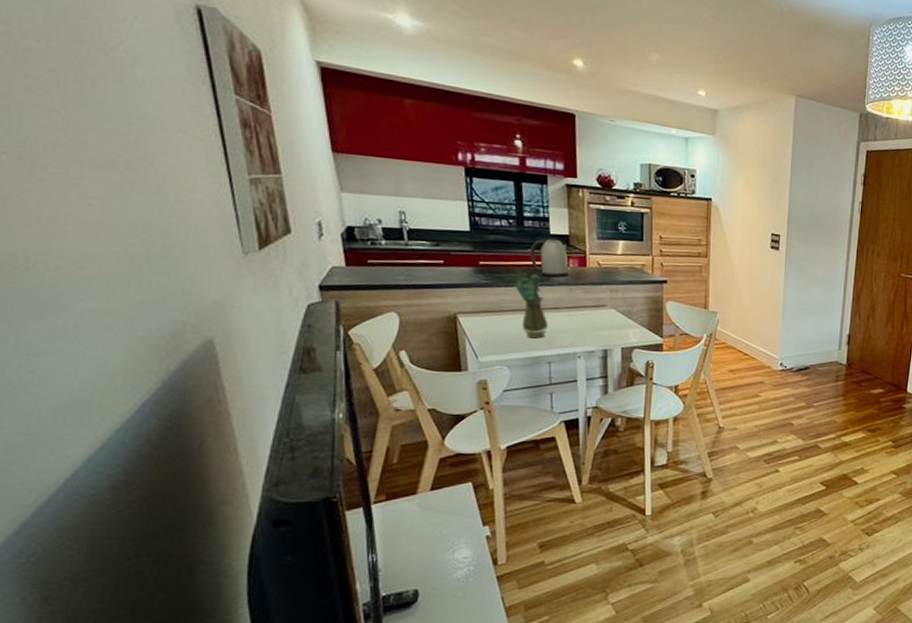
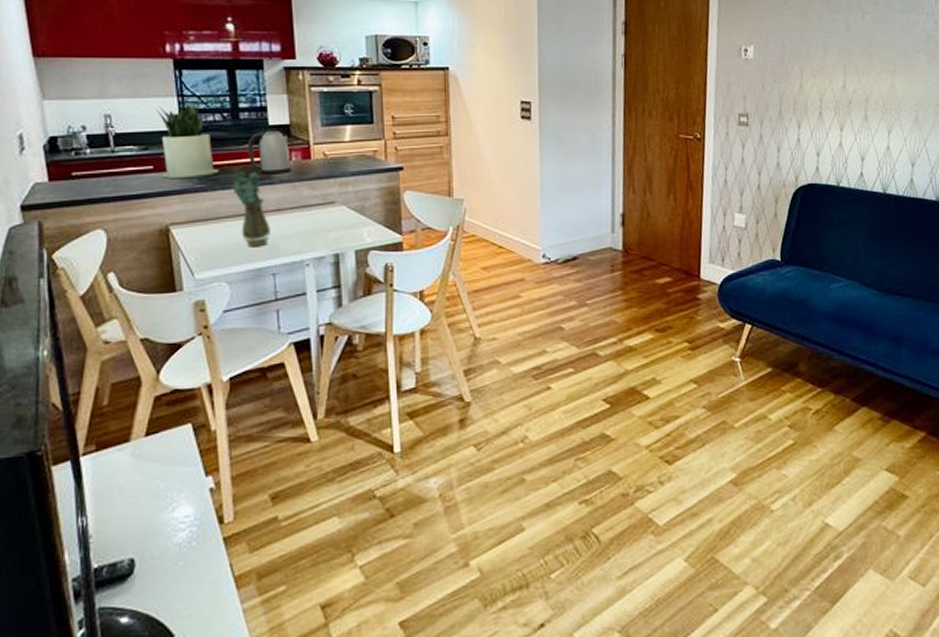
planter: none [447,208,504,276] -> present [155,104,219,180]

